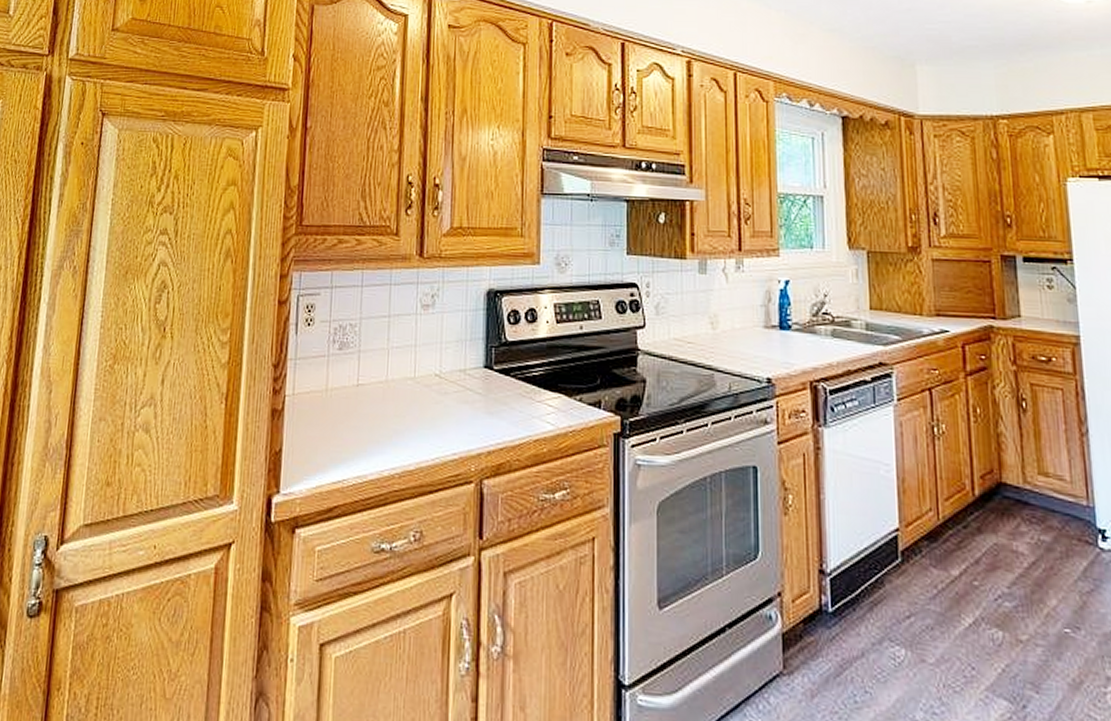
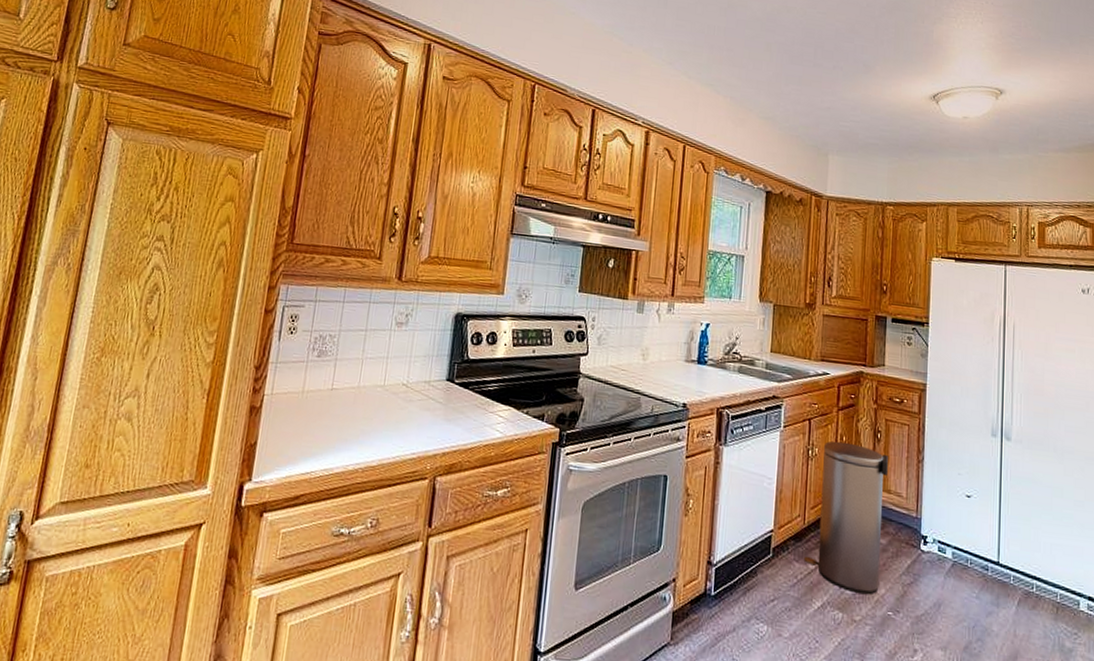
pedal bin: none [943,414,1049,608] -> present [804,441,888,595]

